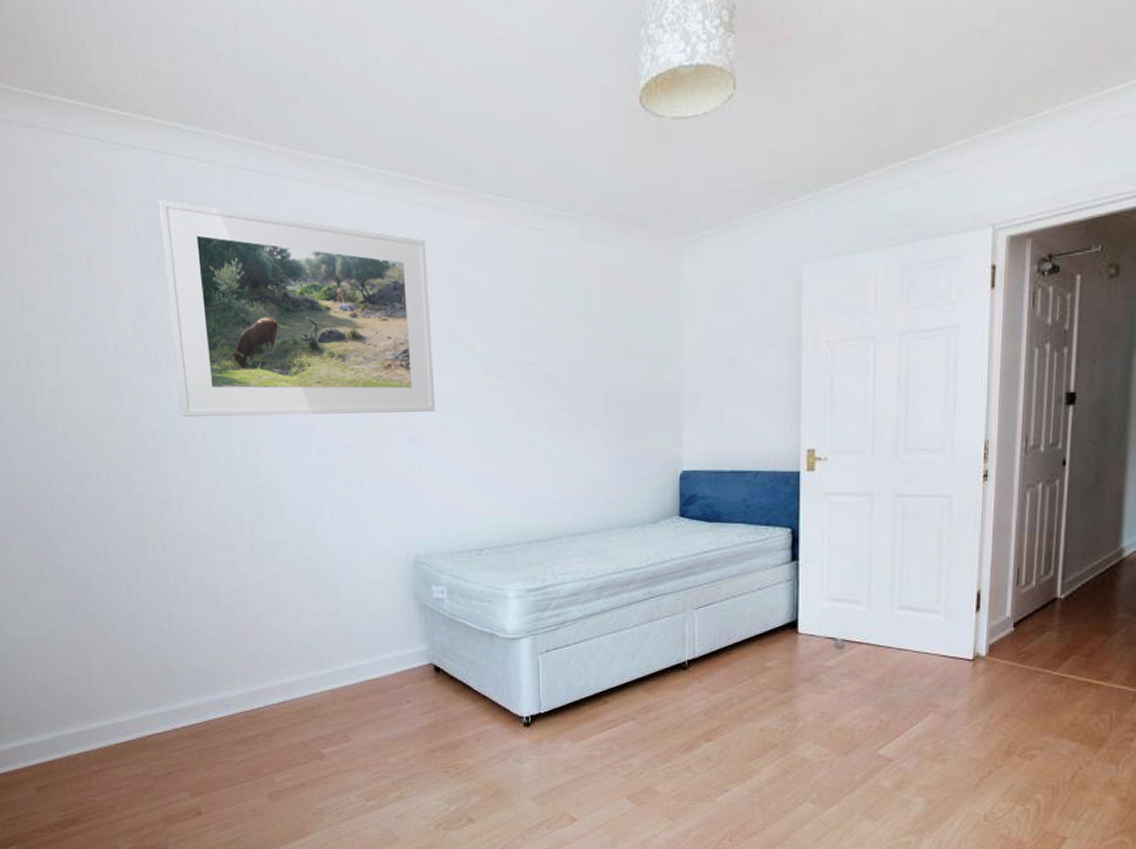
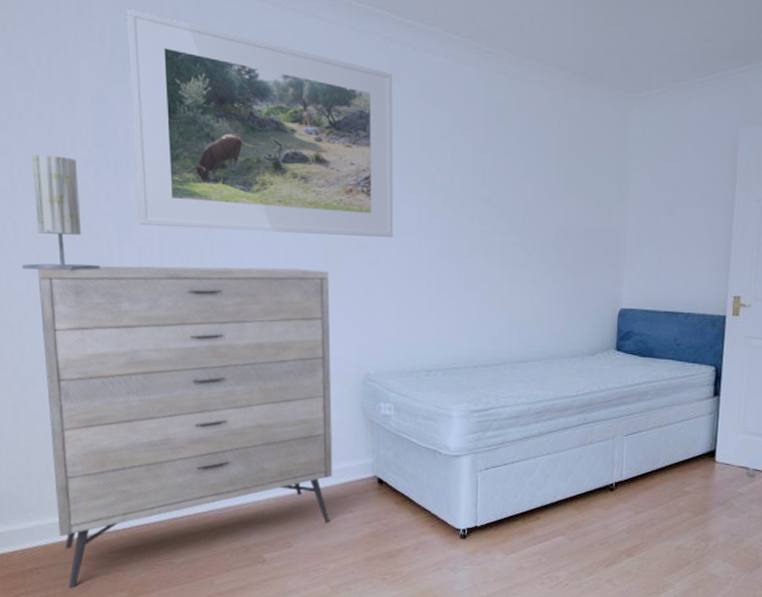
table lamp: none [72,353,147,469] -> present [21,154,100,271]
dresser: none [87,450,388,790] -> present [37,266,333,589]

